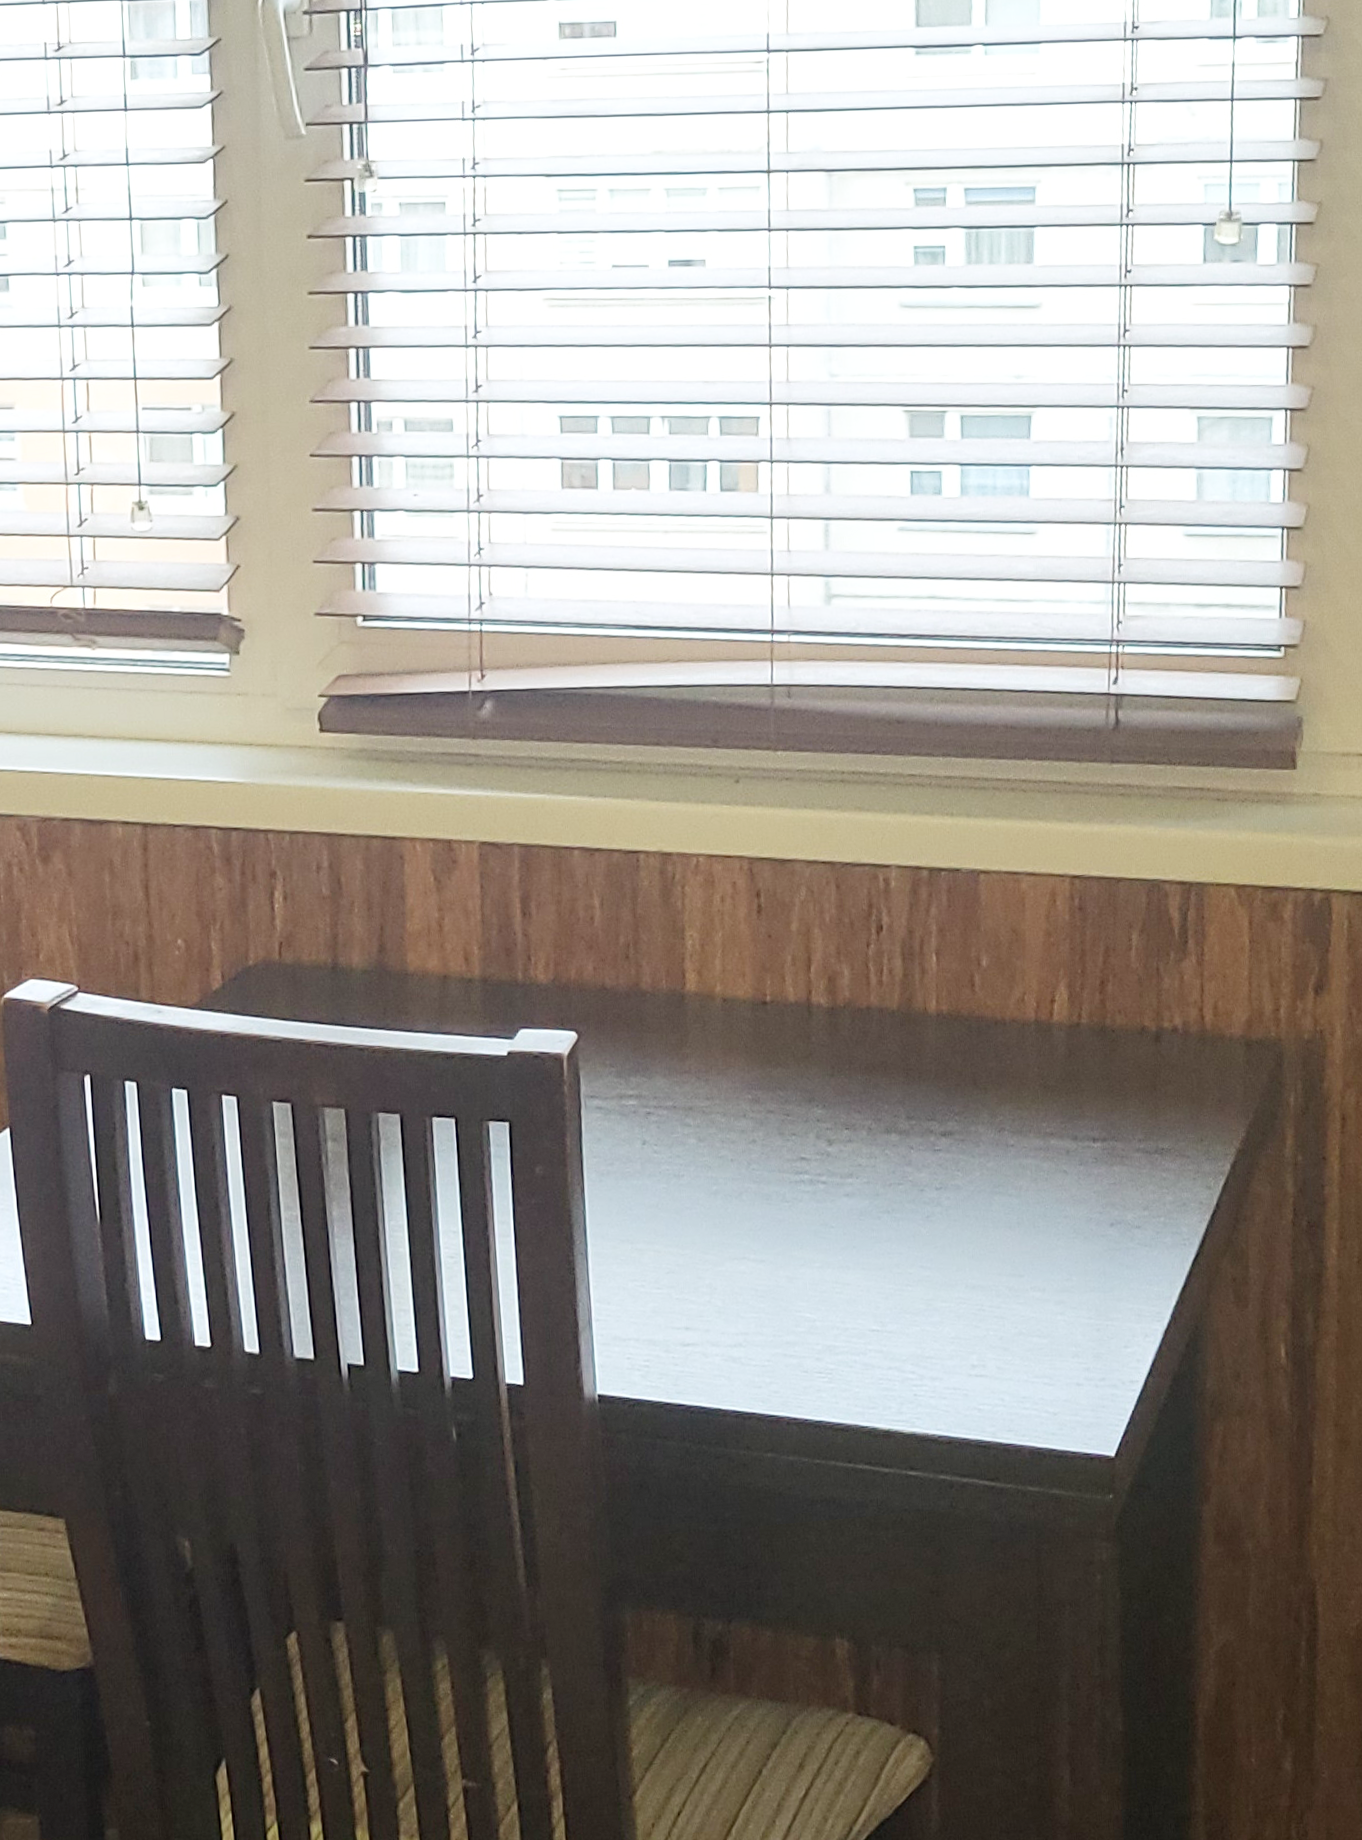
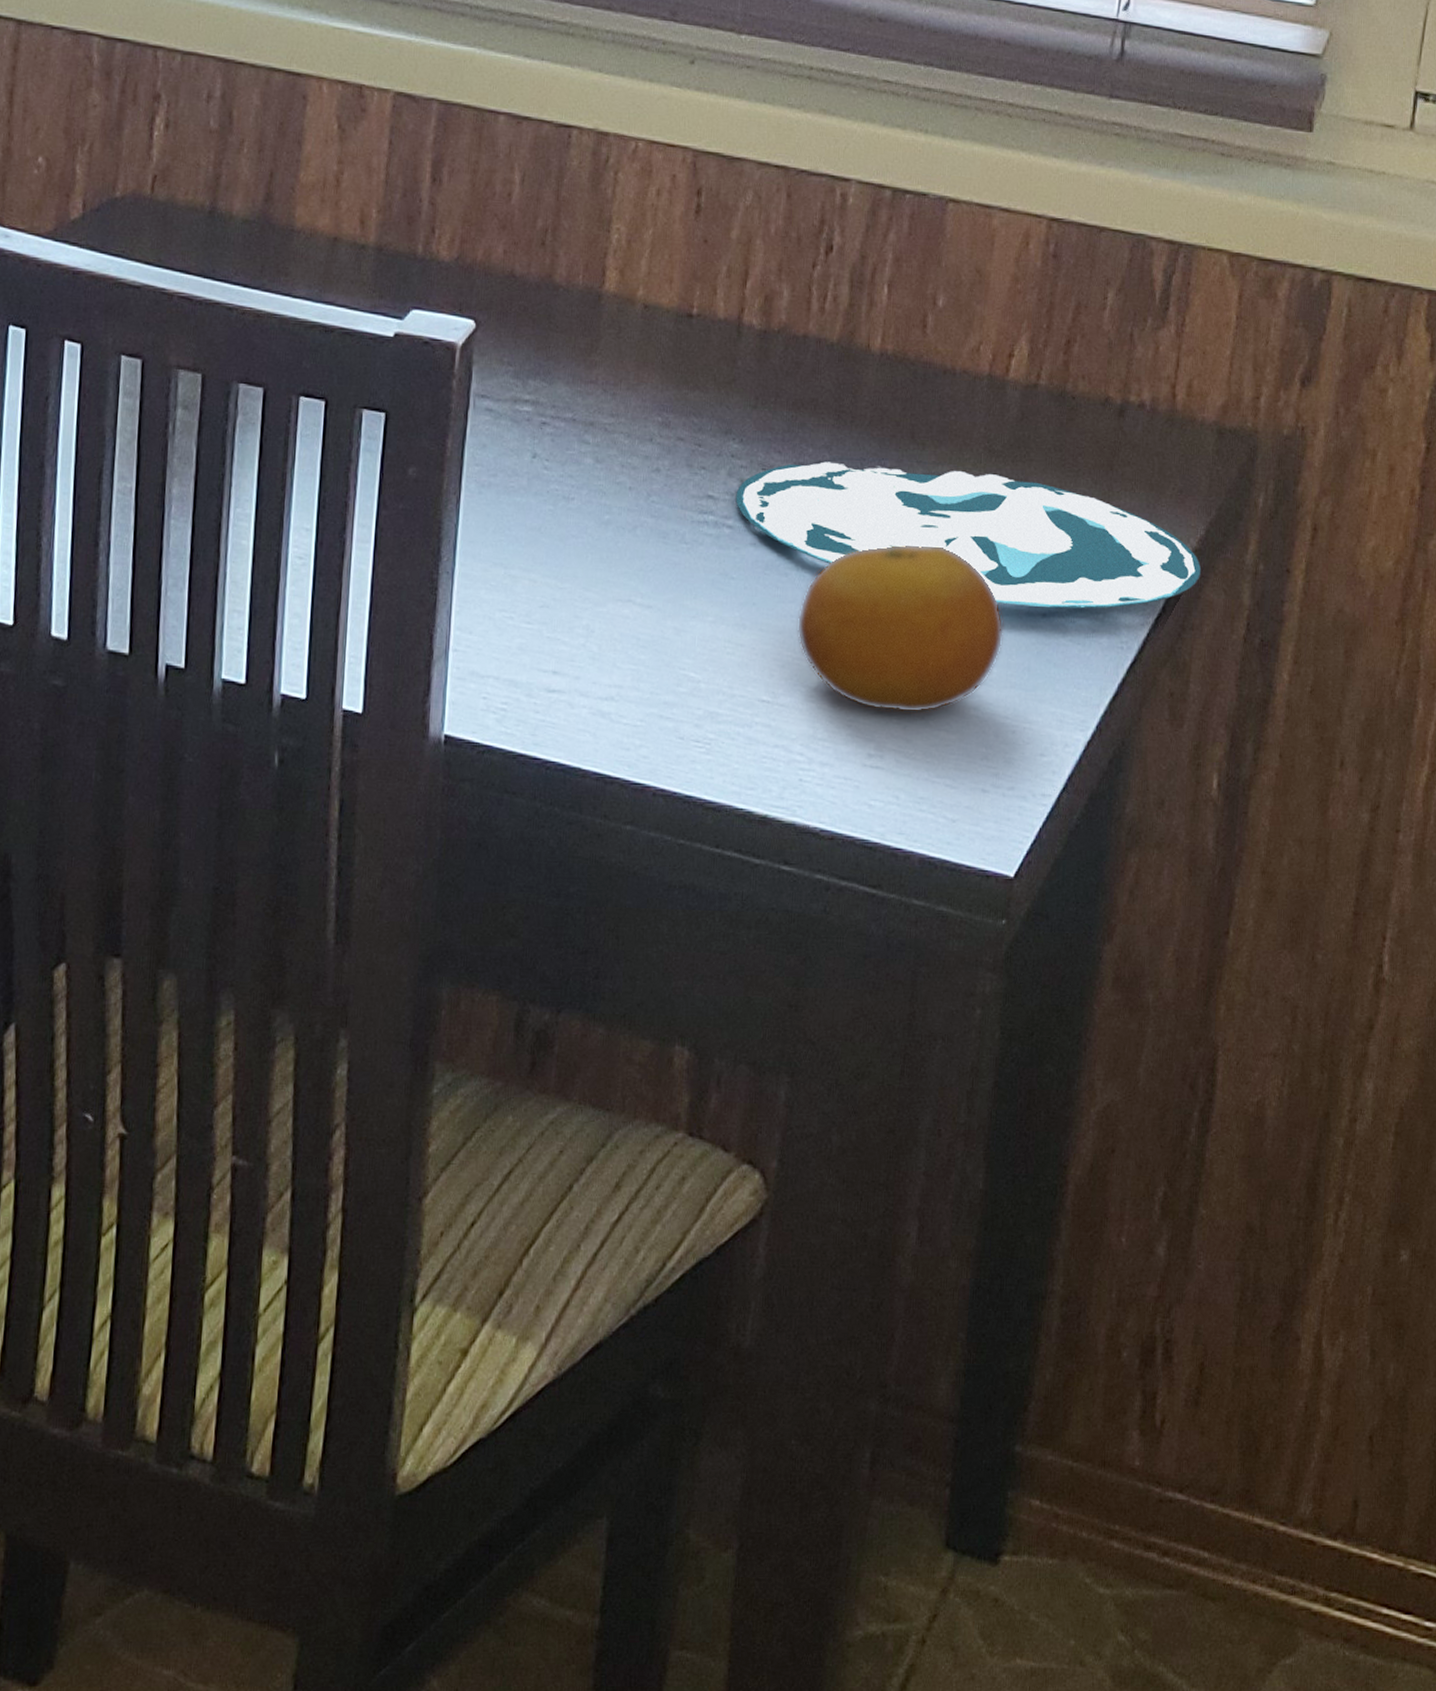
plate: none [825,1107,1247,1219] -> present [735,461,1202,609]
fruit: none [893,1176,1079,1327] -> present [796,545,1004,714]

